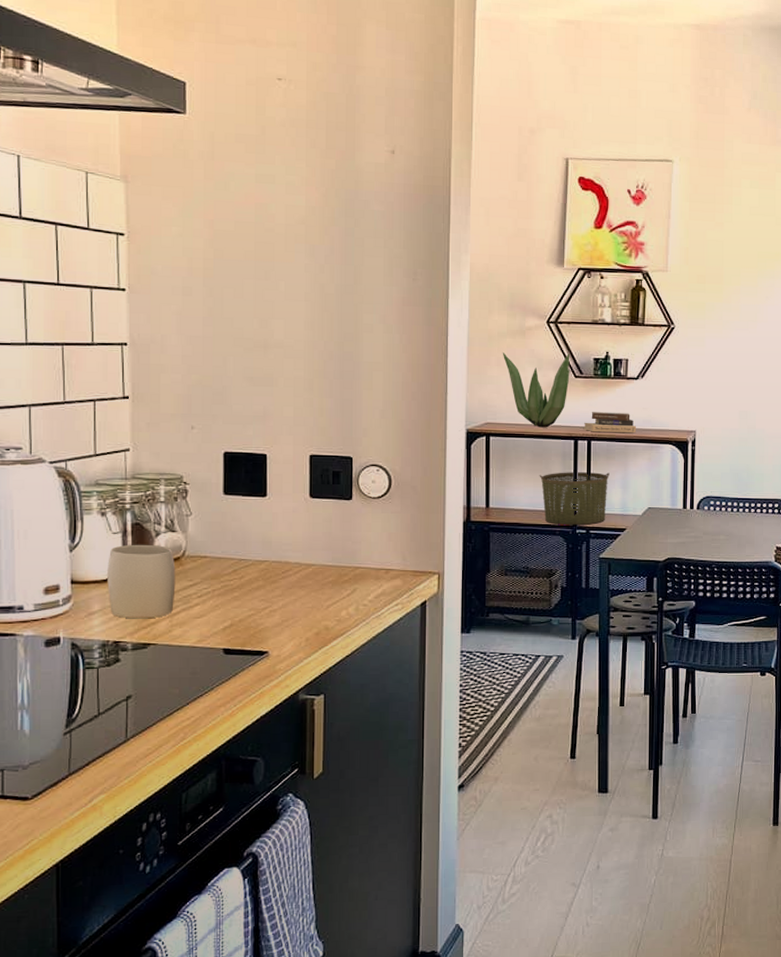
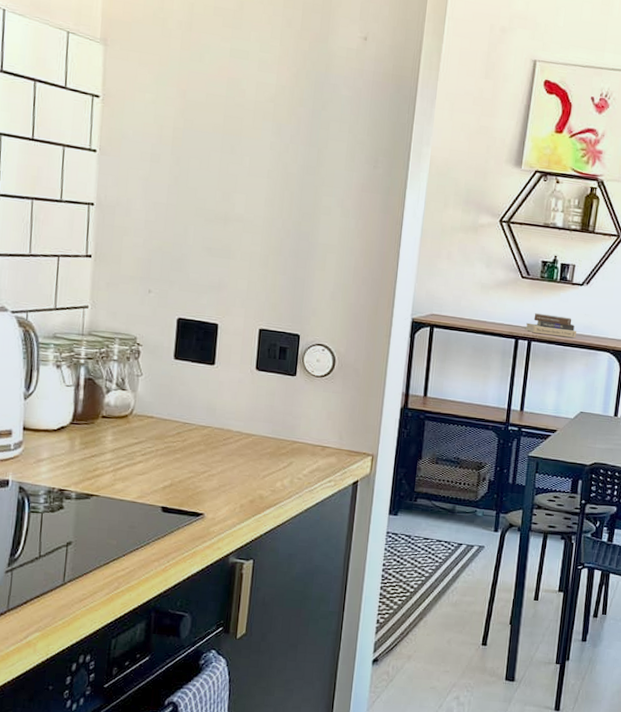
mug: present [107,544,176,619] -> none [57,398,123,471]
plant: present [502,352,570,428] -> none [453,247,519,325]
basket: present [539,472,610,526] -> none [478,369,546,423]

